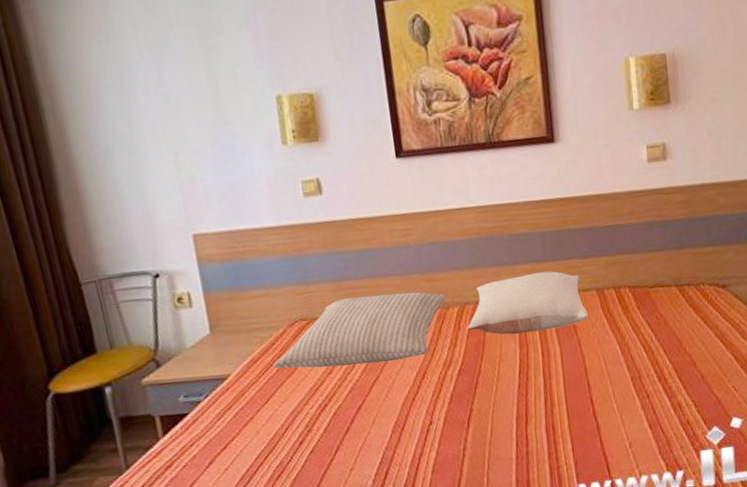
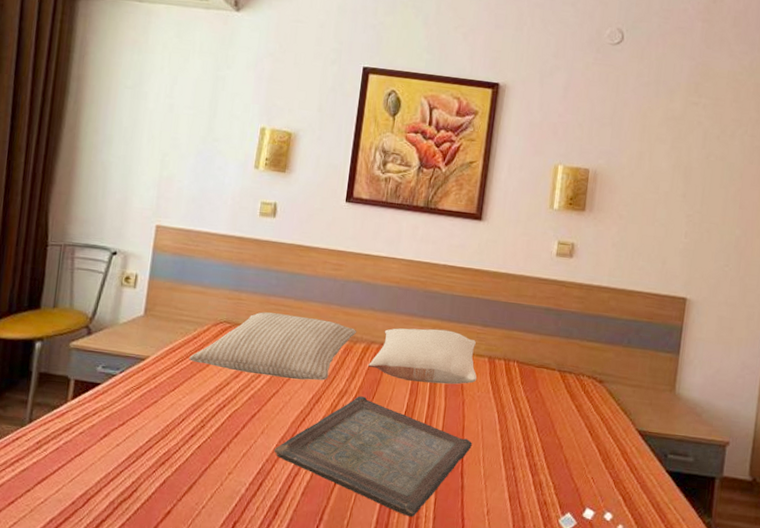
serving tray: none [390,361,599,468] -> present [274,396,472,517]

